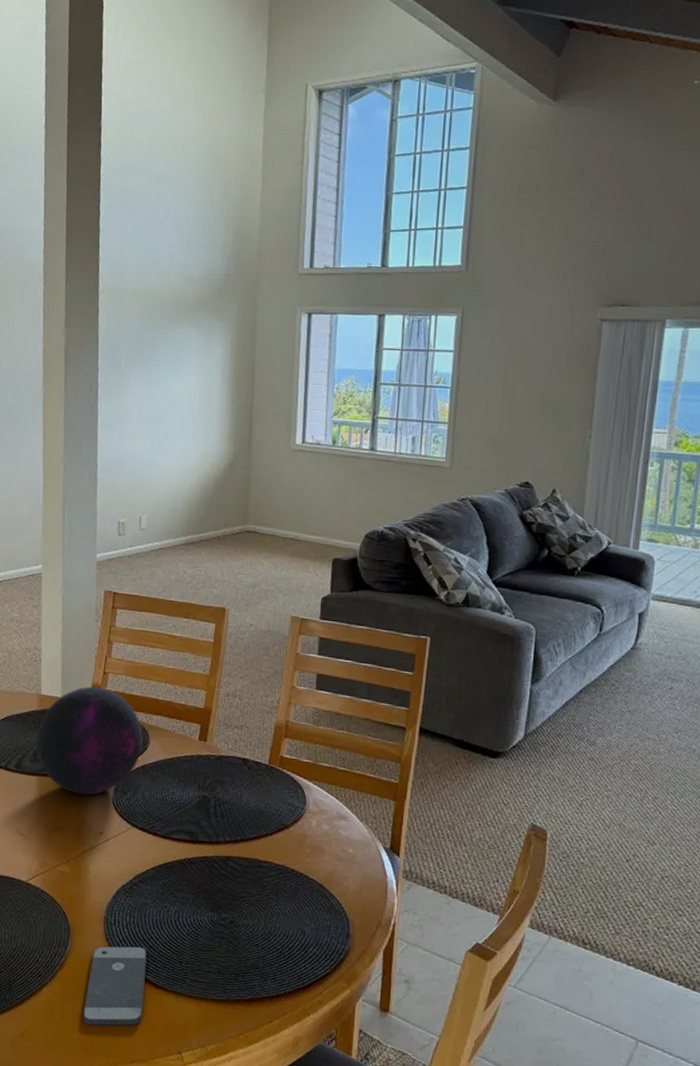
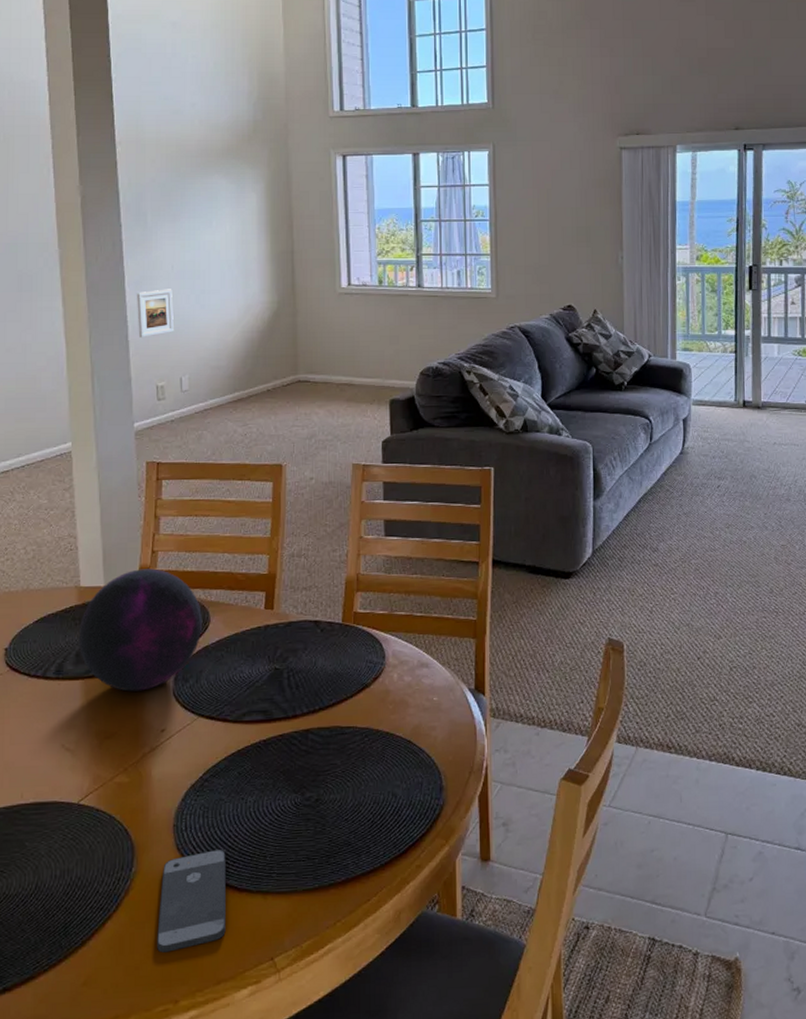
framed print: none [106,432,139,476] -> present [137,289,174,337]

